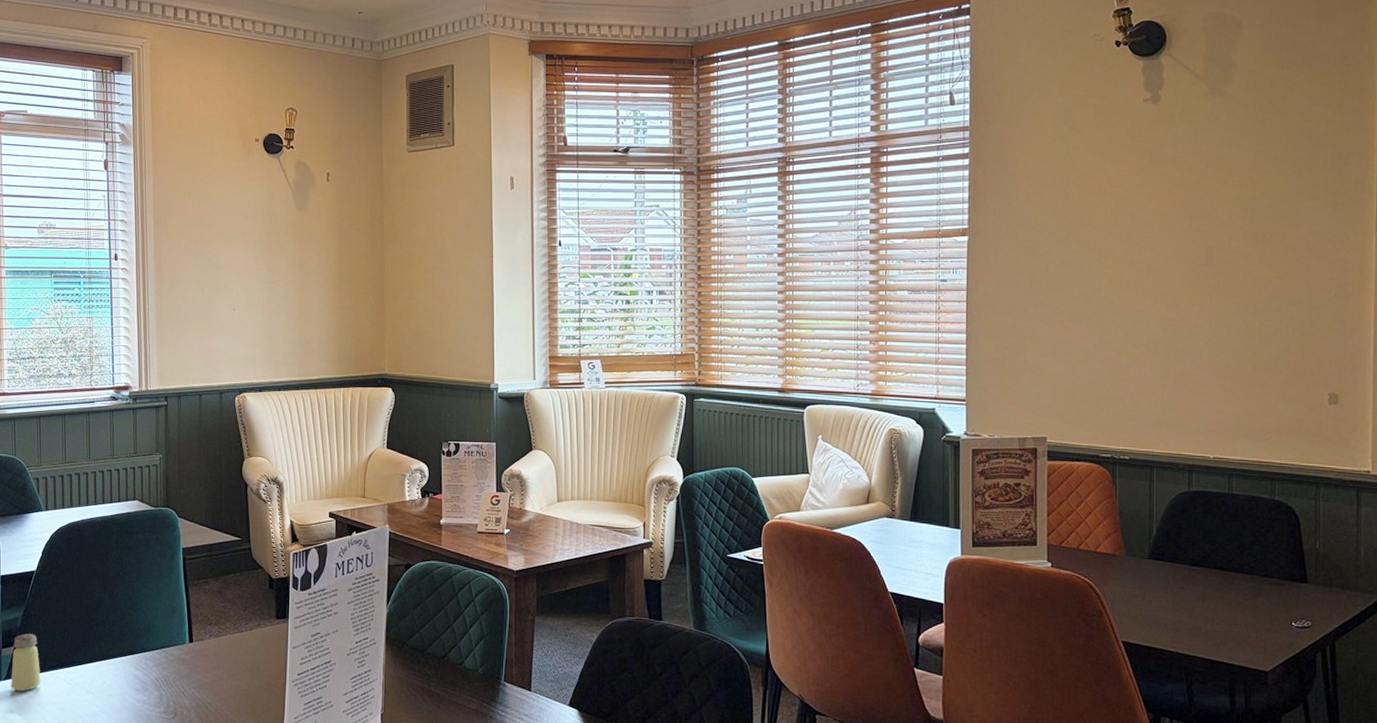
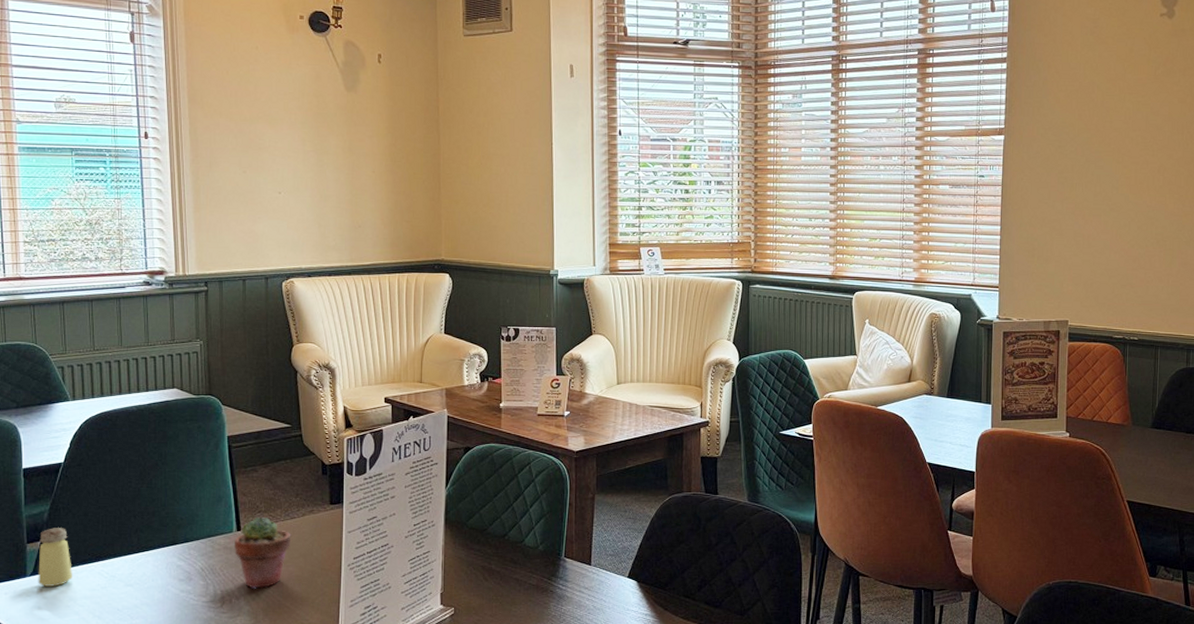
potted succulent: none [187,630,240,703] -> present [235,517,291,590]

